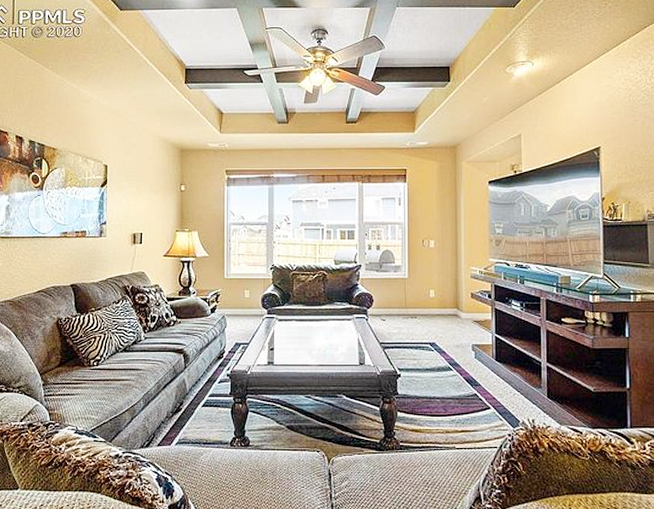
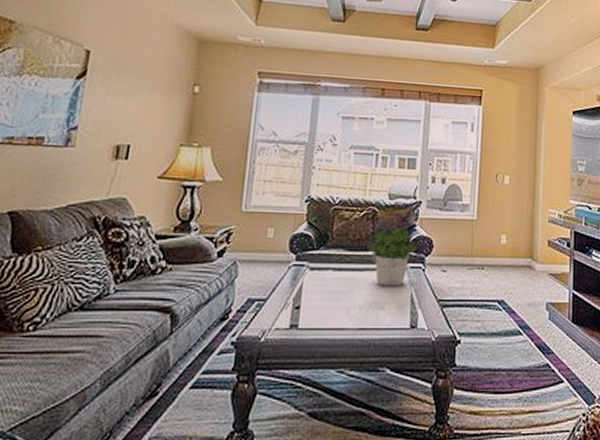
potted plant: none [321,287,361,333] -> present [368,227,418,287]

